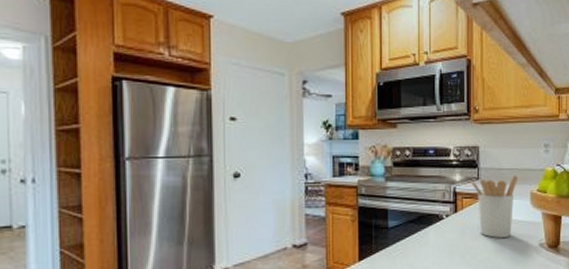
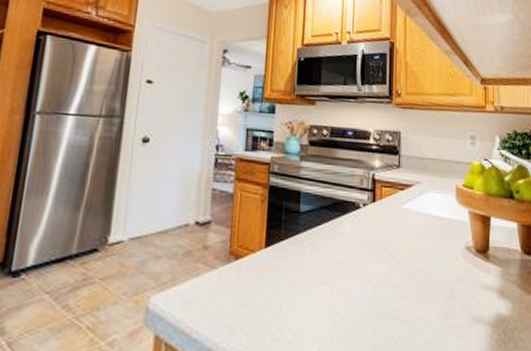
utensil holder: present [471,175,517,238] -> none [391,166,441,236]

